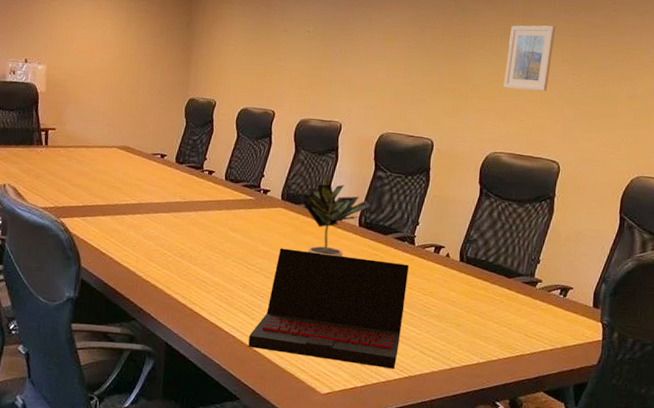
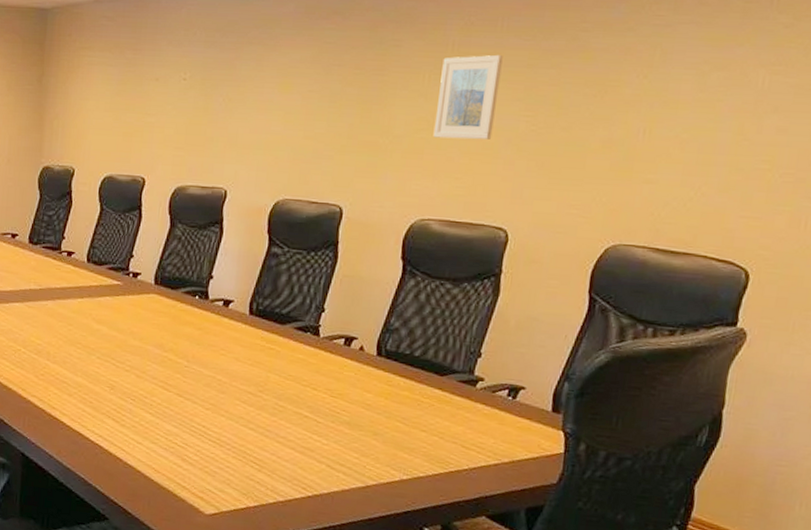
laptop: present [248,248,409,369] -> none [118,342,312,486]
potted plant: present [297,184,370,256] -> none [173,264,263,351]

